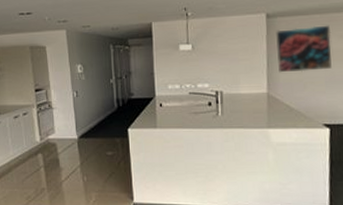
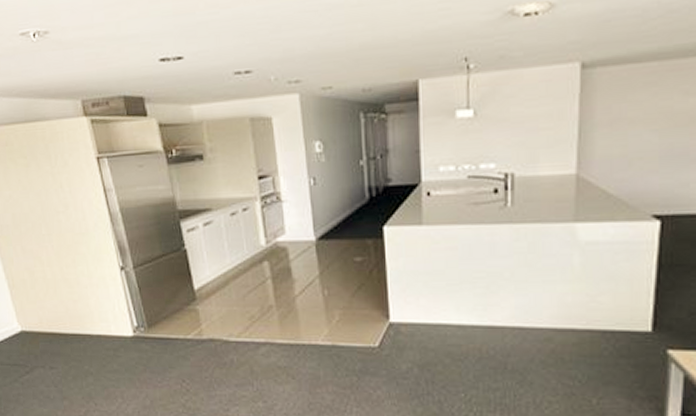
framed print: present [276,25,332,73] -> none [593,76,673,146]

